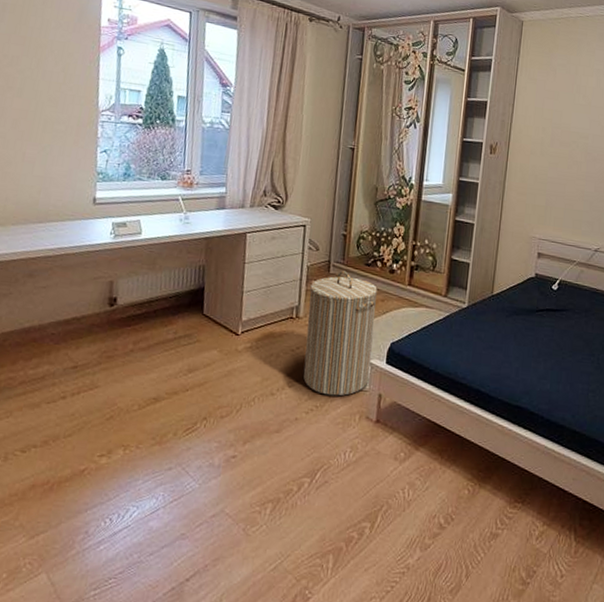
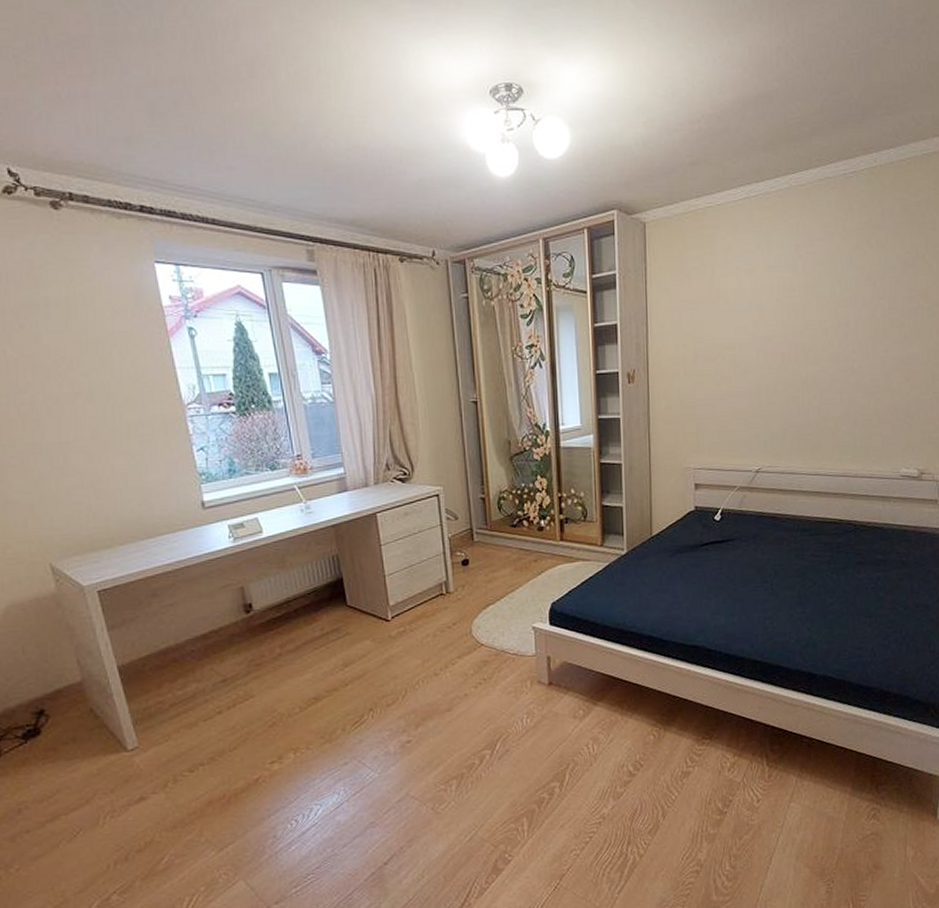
laundry hamper: present [303,270,377,397] -> none [456,536,535,667]

